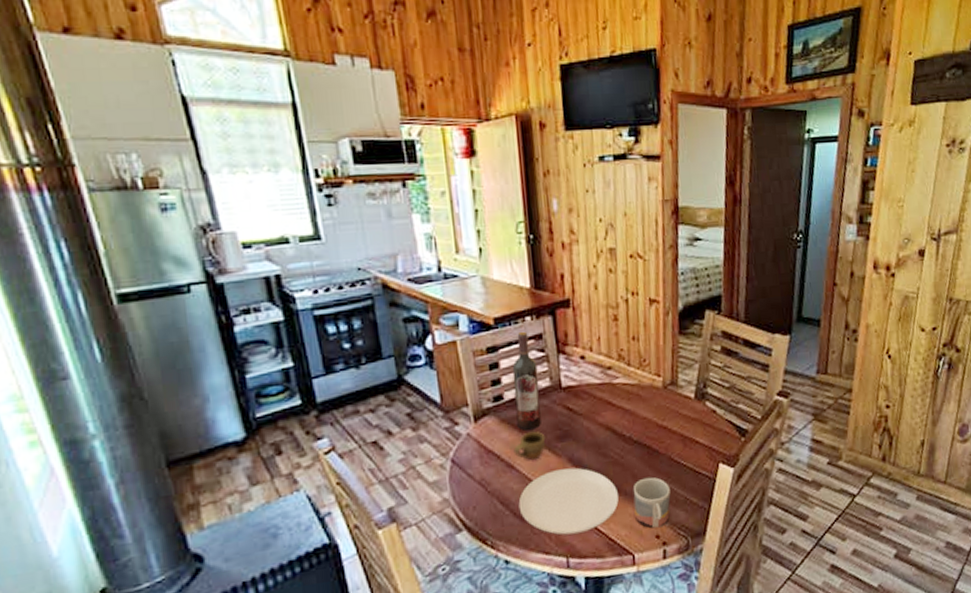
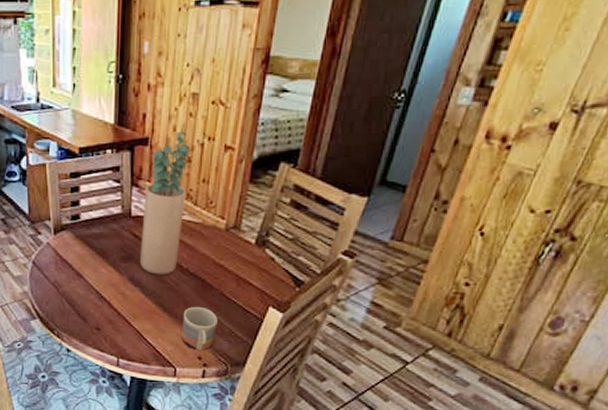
wine bottle: present [512,331,541,431] -> none [89,162,112,248]
cup: present [513,431,546,460] -> none [83,249,112,273]
plate: present [518,467,619,536] -> none [82,285,169,341]
vase: none [573,280,619,451] -> present [139,123,191,276]

